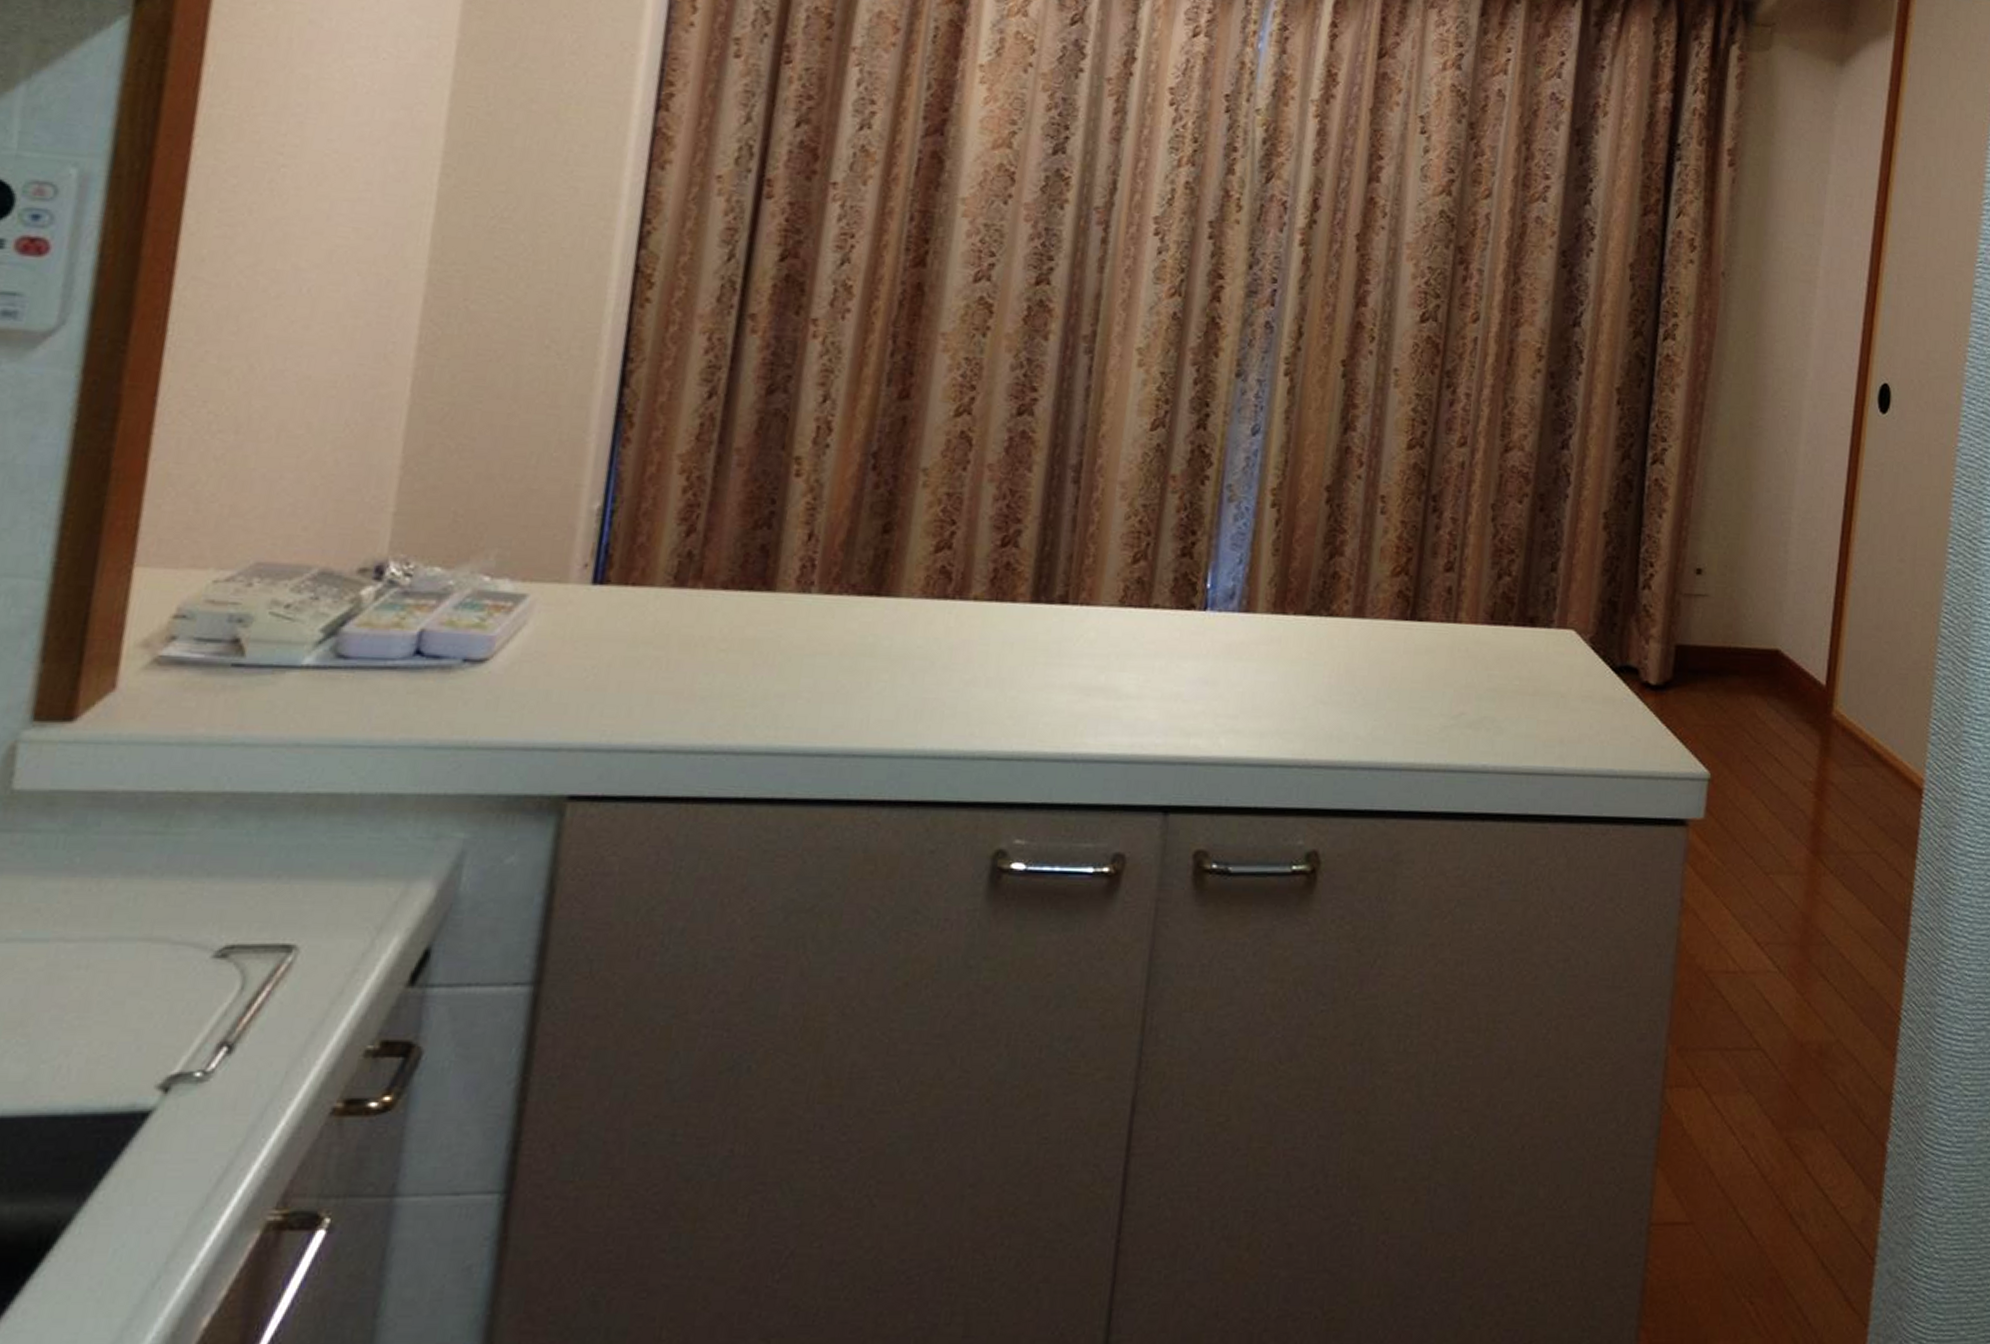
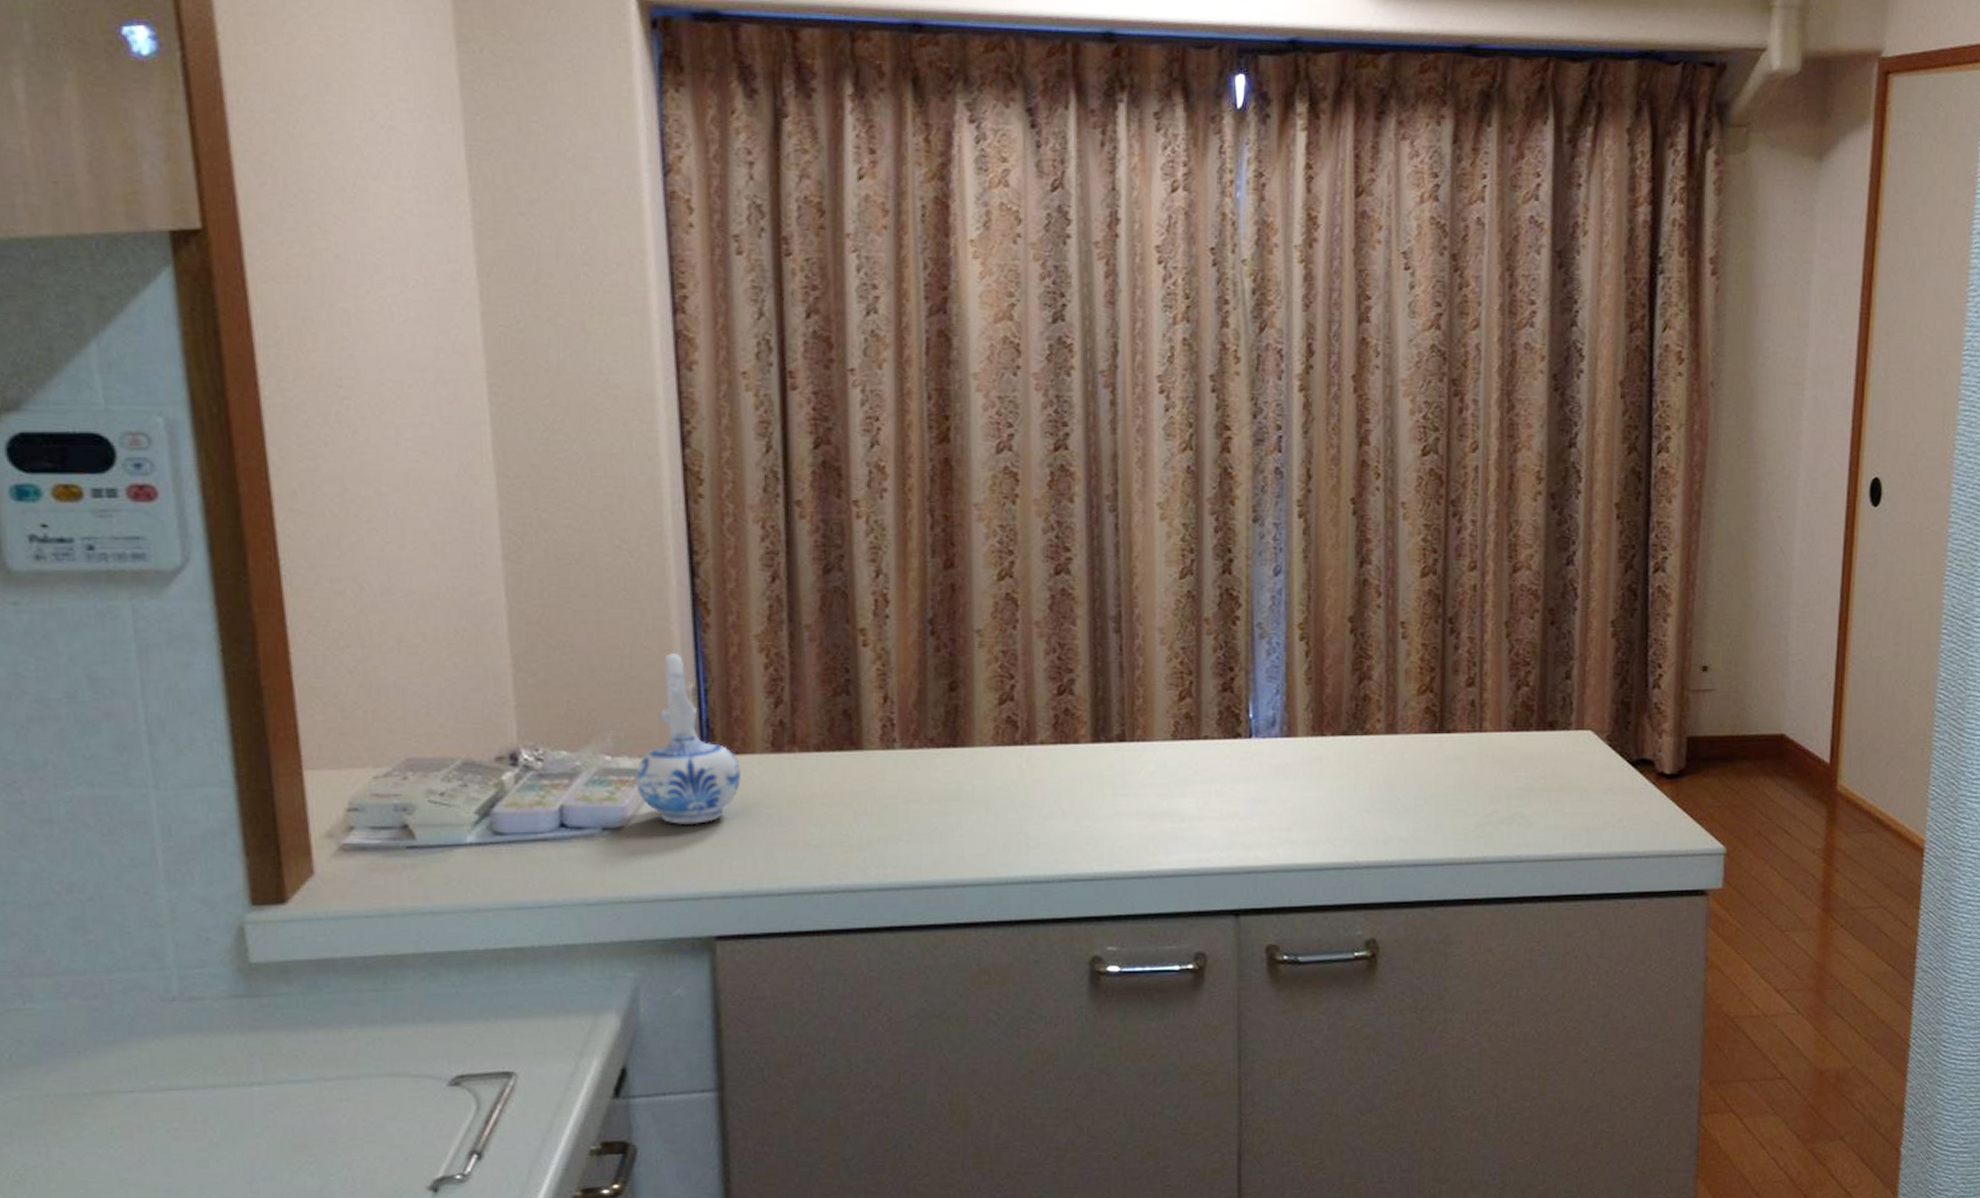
ceramic pitcher: none [511,466,635,662] -> present [634,652,742,824]

